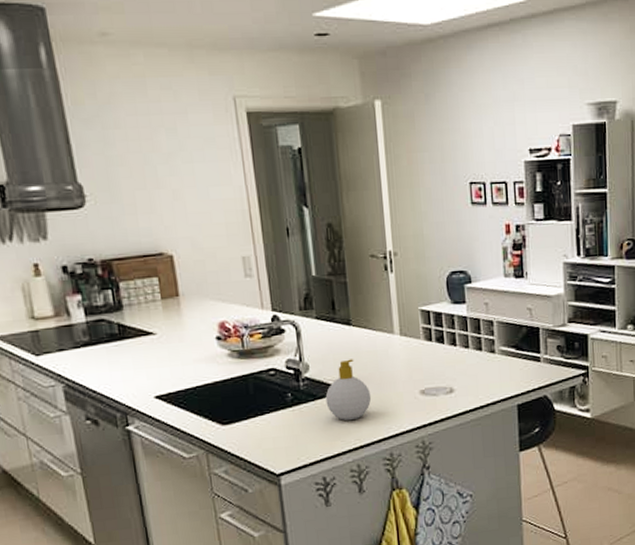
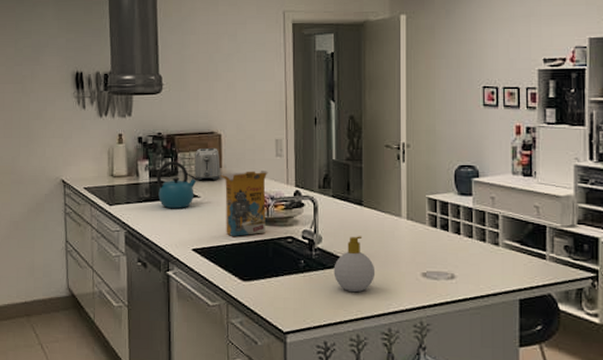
kettle: none [94,293,151,351] -> present [156,161,198,208]
toaster: none [142,272,179,315] -> present [195,147,221,181]
cereal box: none [178,295,243,376] -> present [220,171,268,236]

